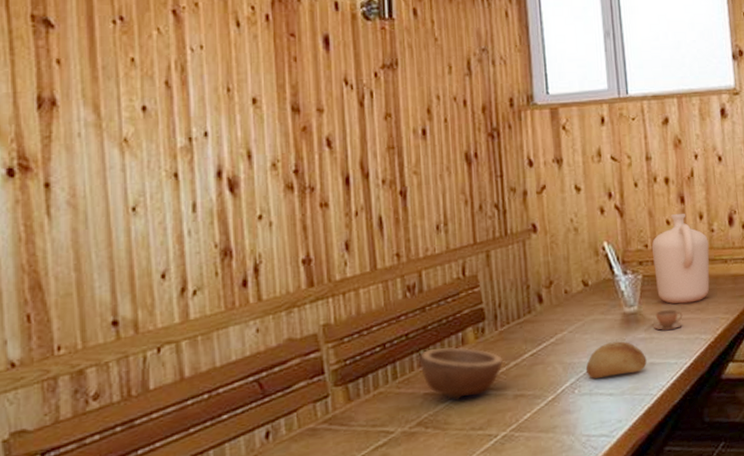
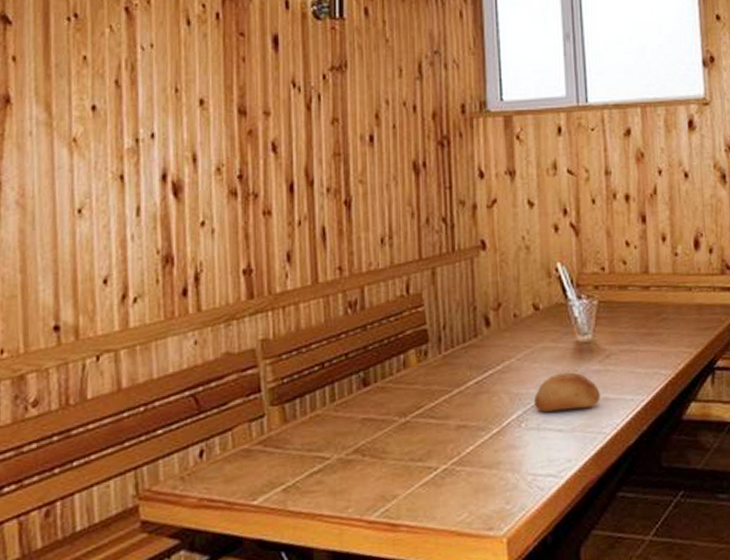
wooden bowl: present [419,347,504,401] -> none [358,370,447,428]
water jug: present [651,213,710,305] -> none [608,234,672,335]
teacup: present [654,309,683,330] -> none [609,340,641,363]

